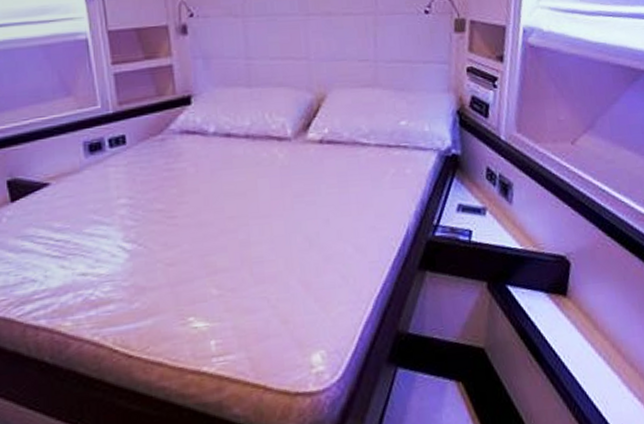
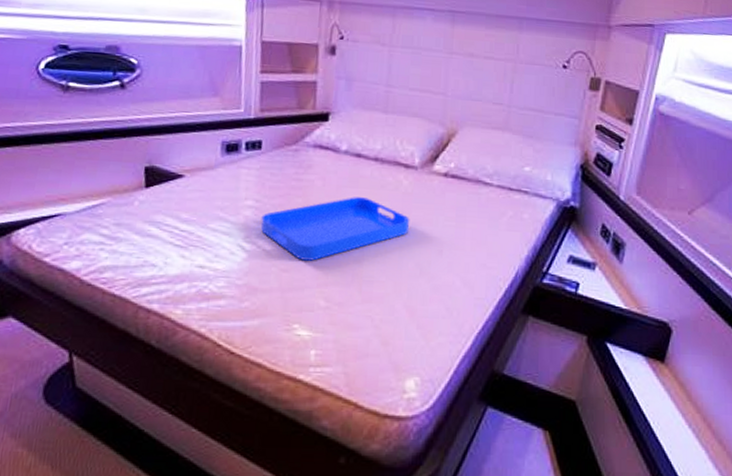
serving tray: none [137,177,292,252] -> present [260,197,410,261]

